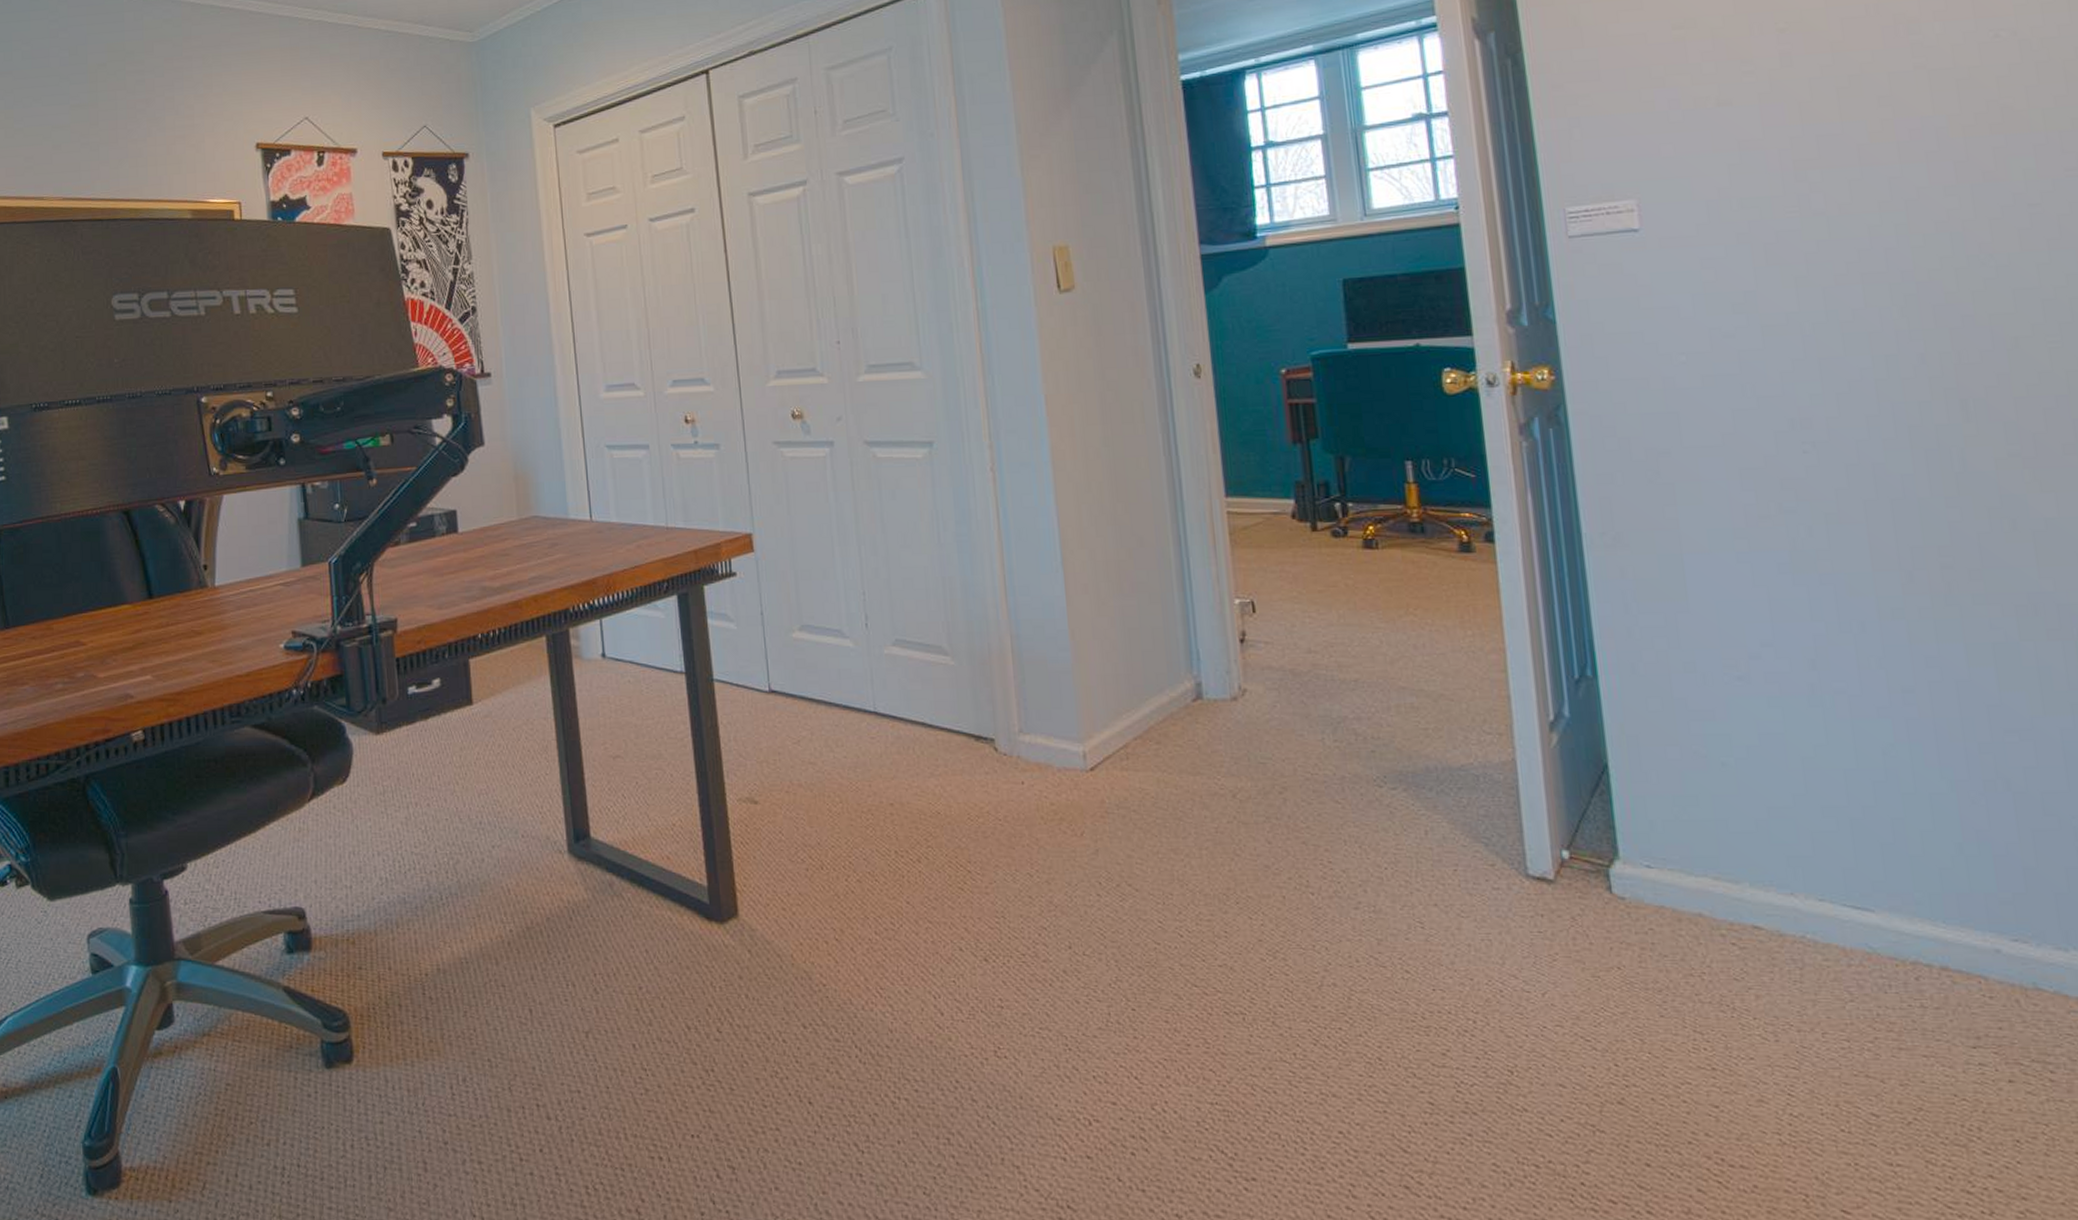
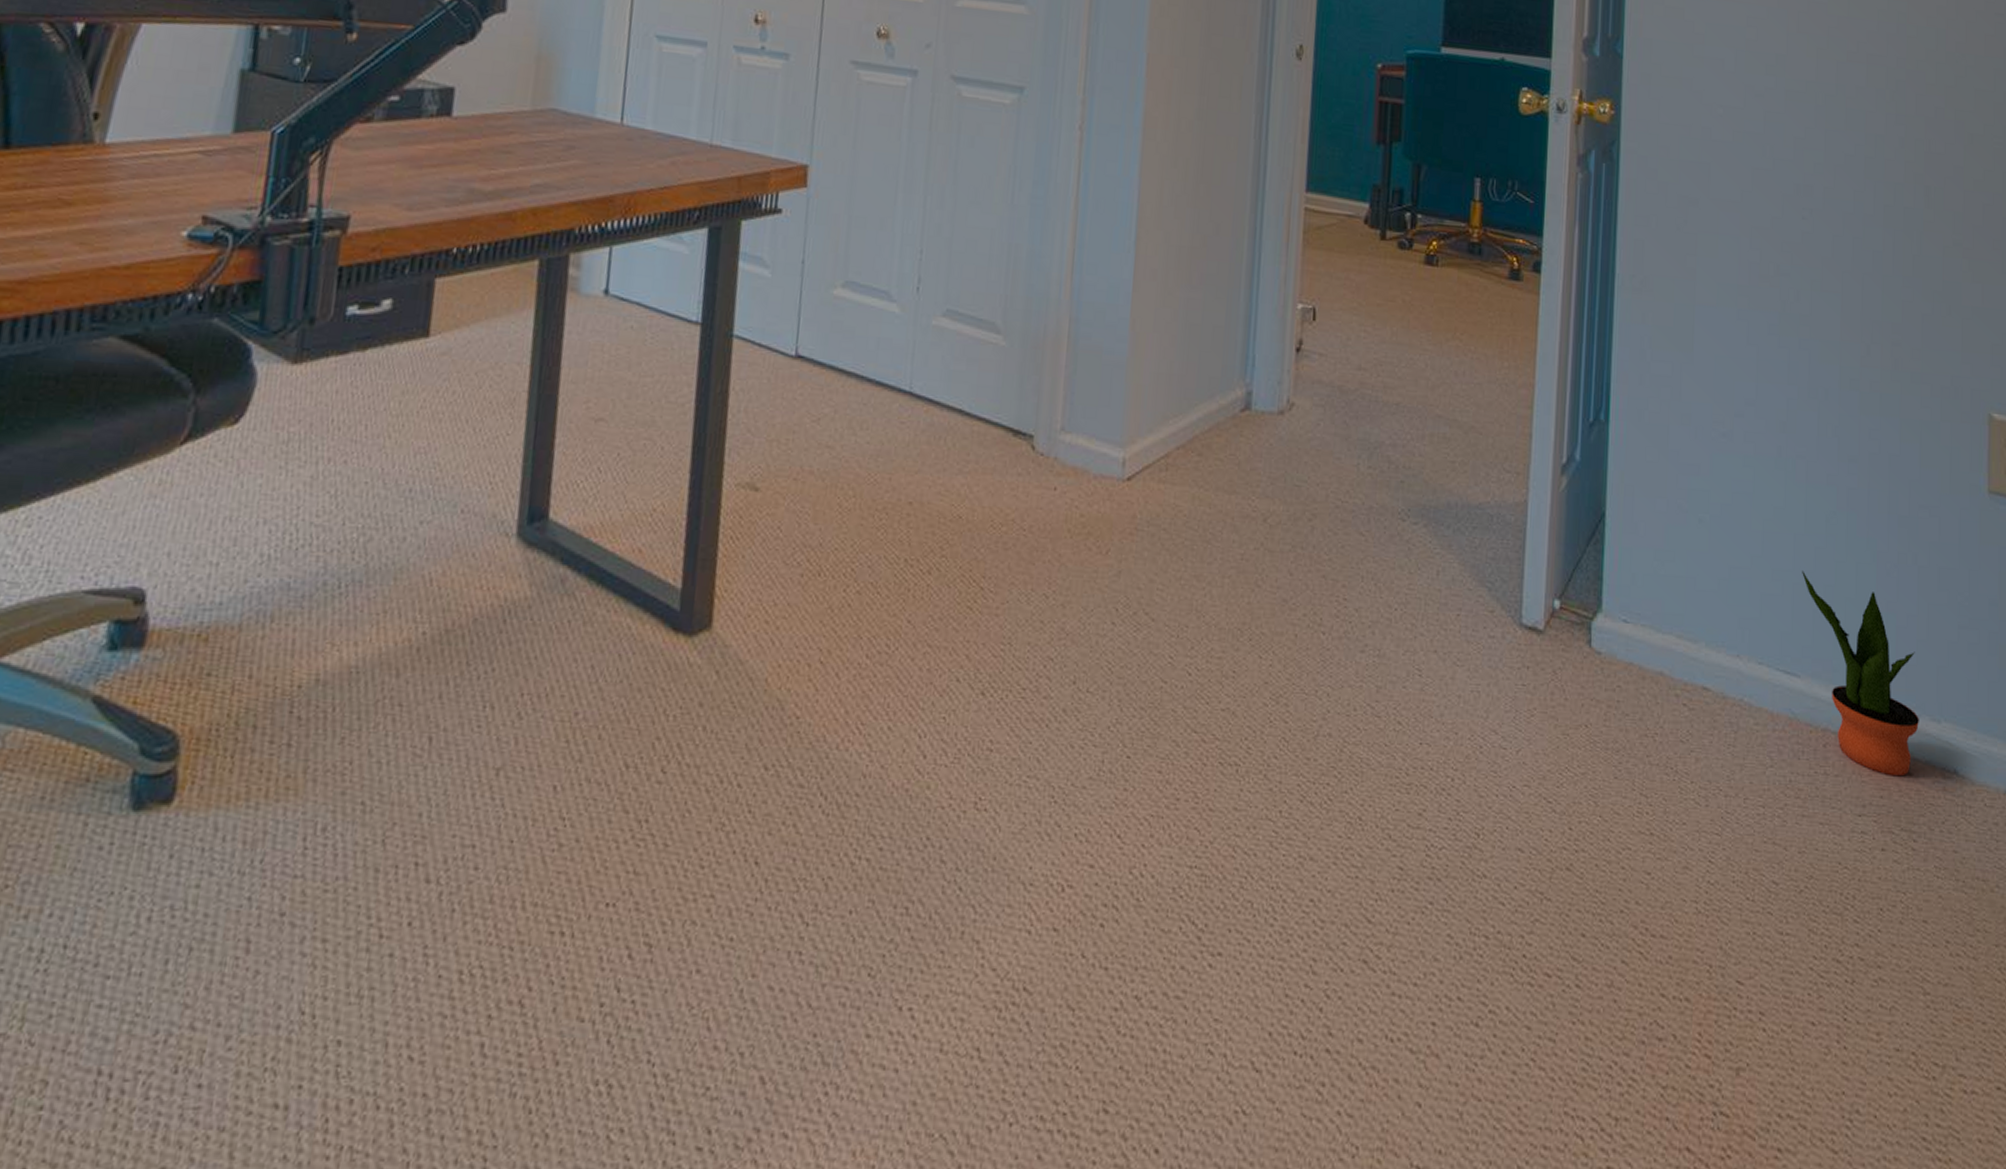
potted plant: none [1860,806,2040,1006] -> present [1802,570,1919,775]

